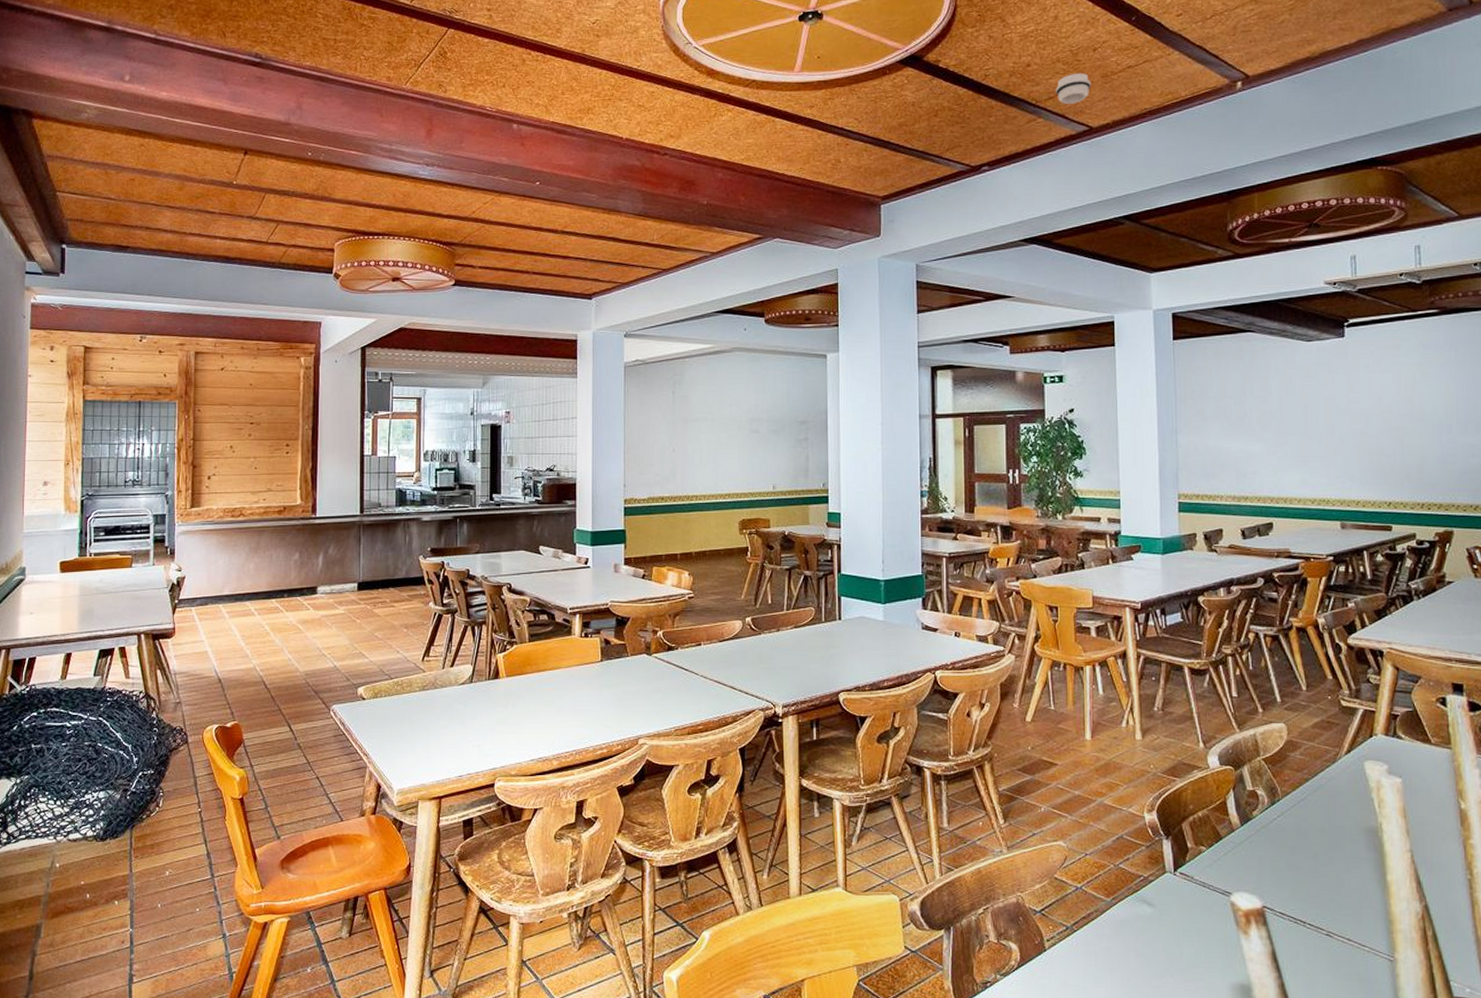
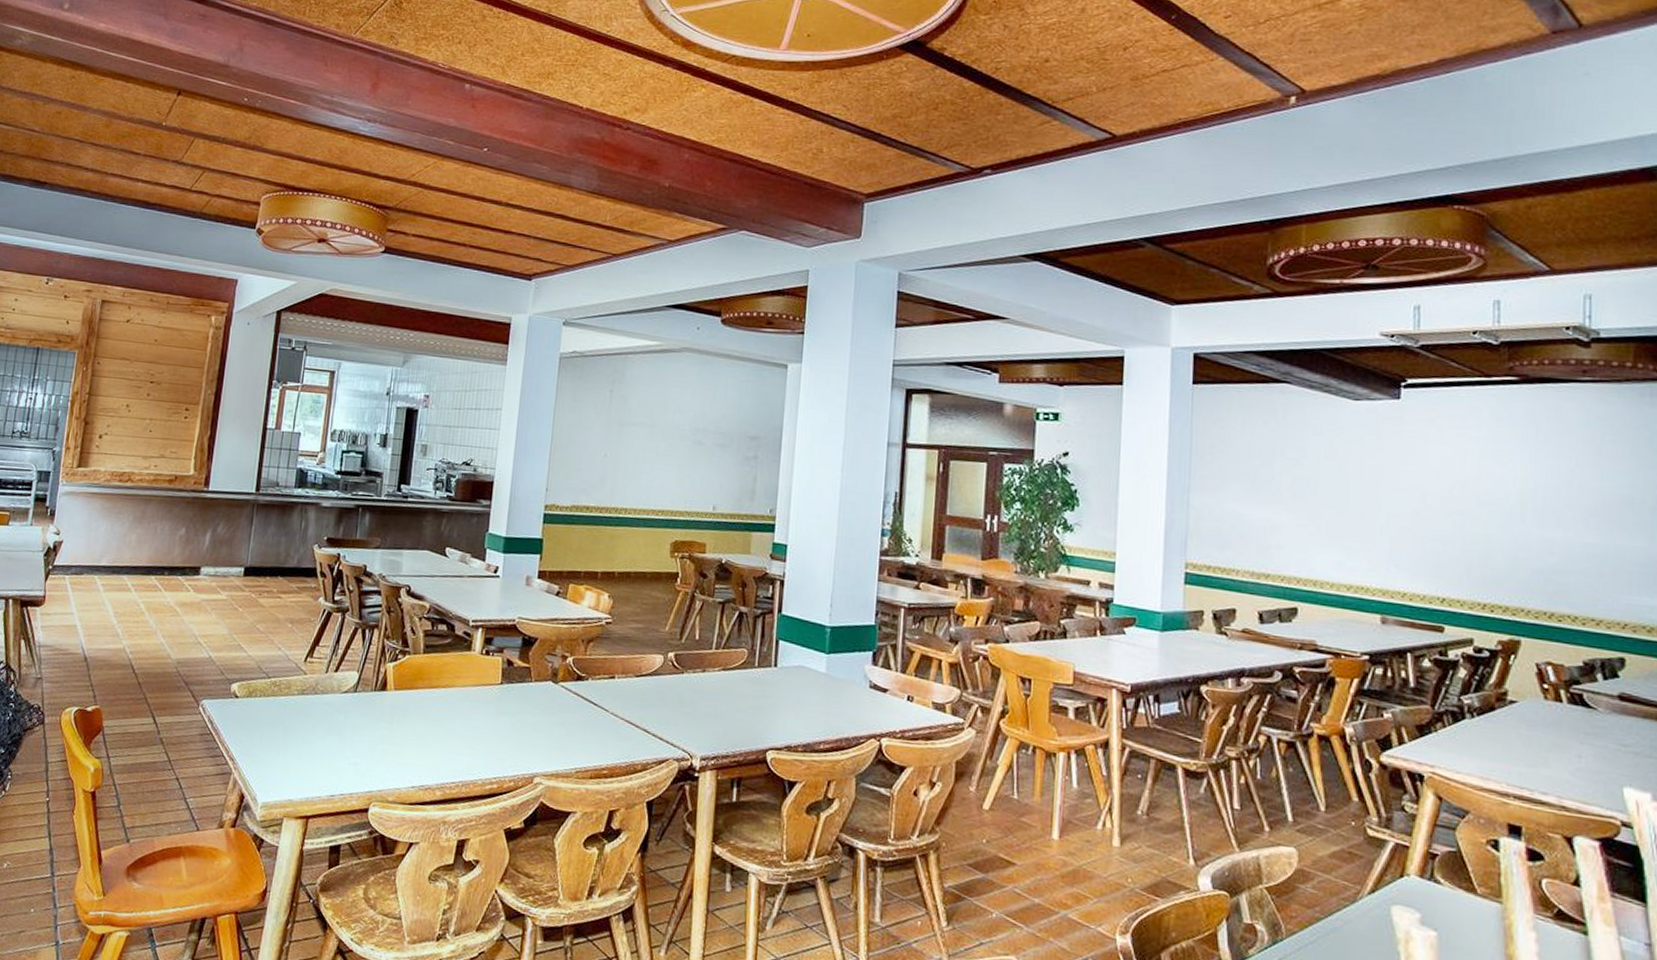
smoke detector: present [1055,72,1092,105] -> none [1075,73,1119,108]

